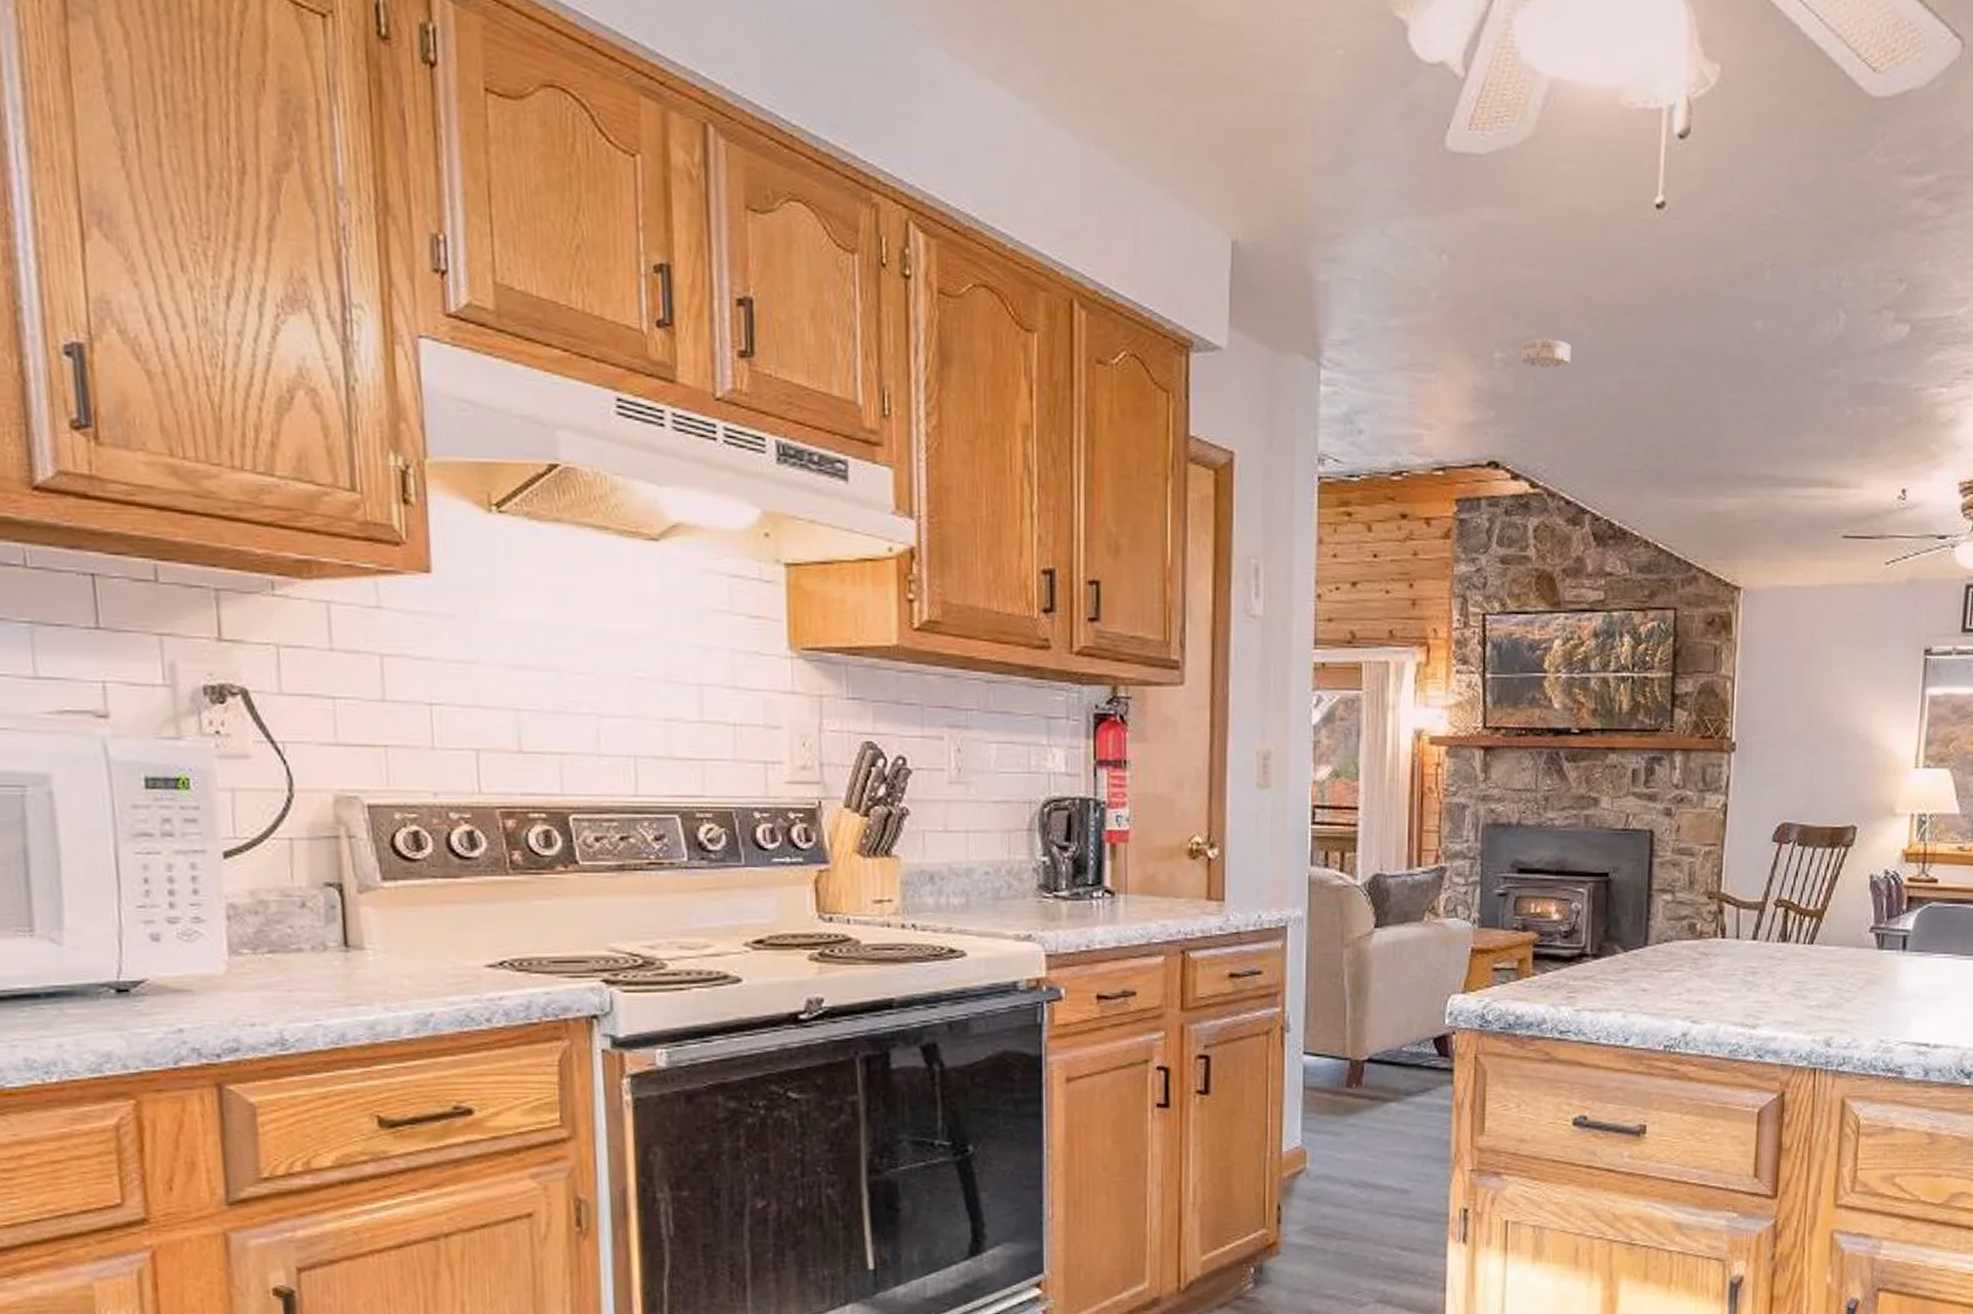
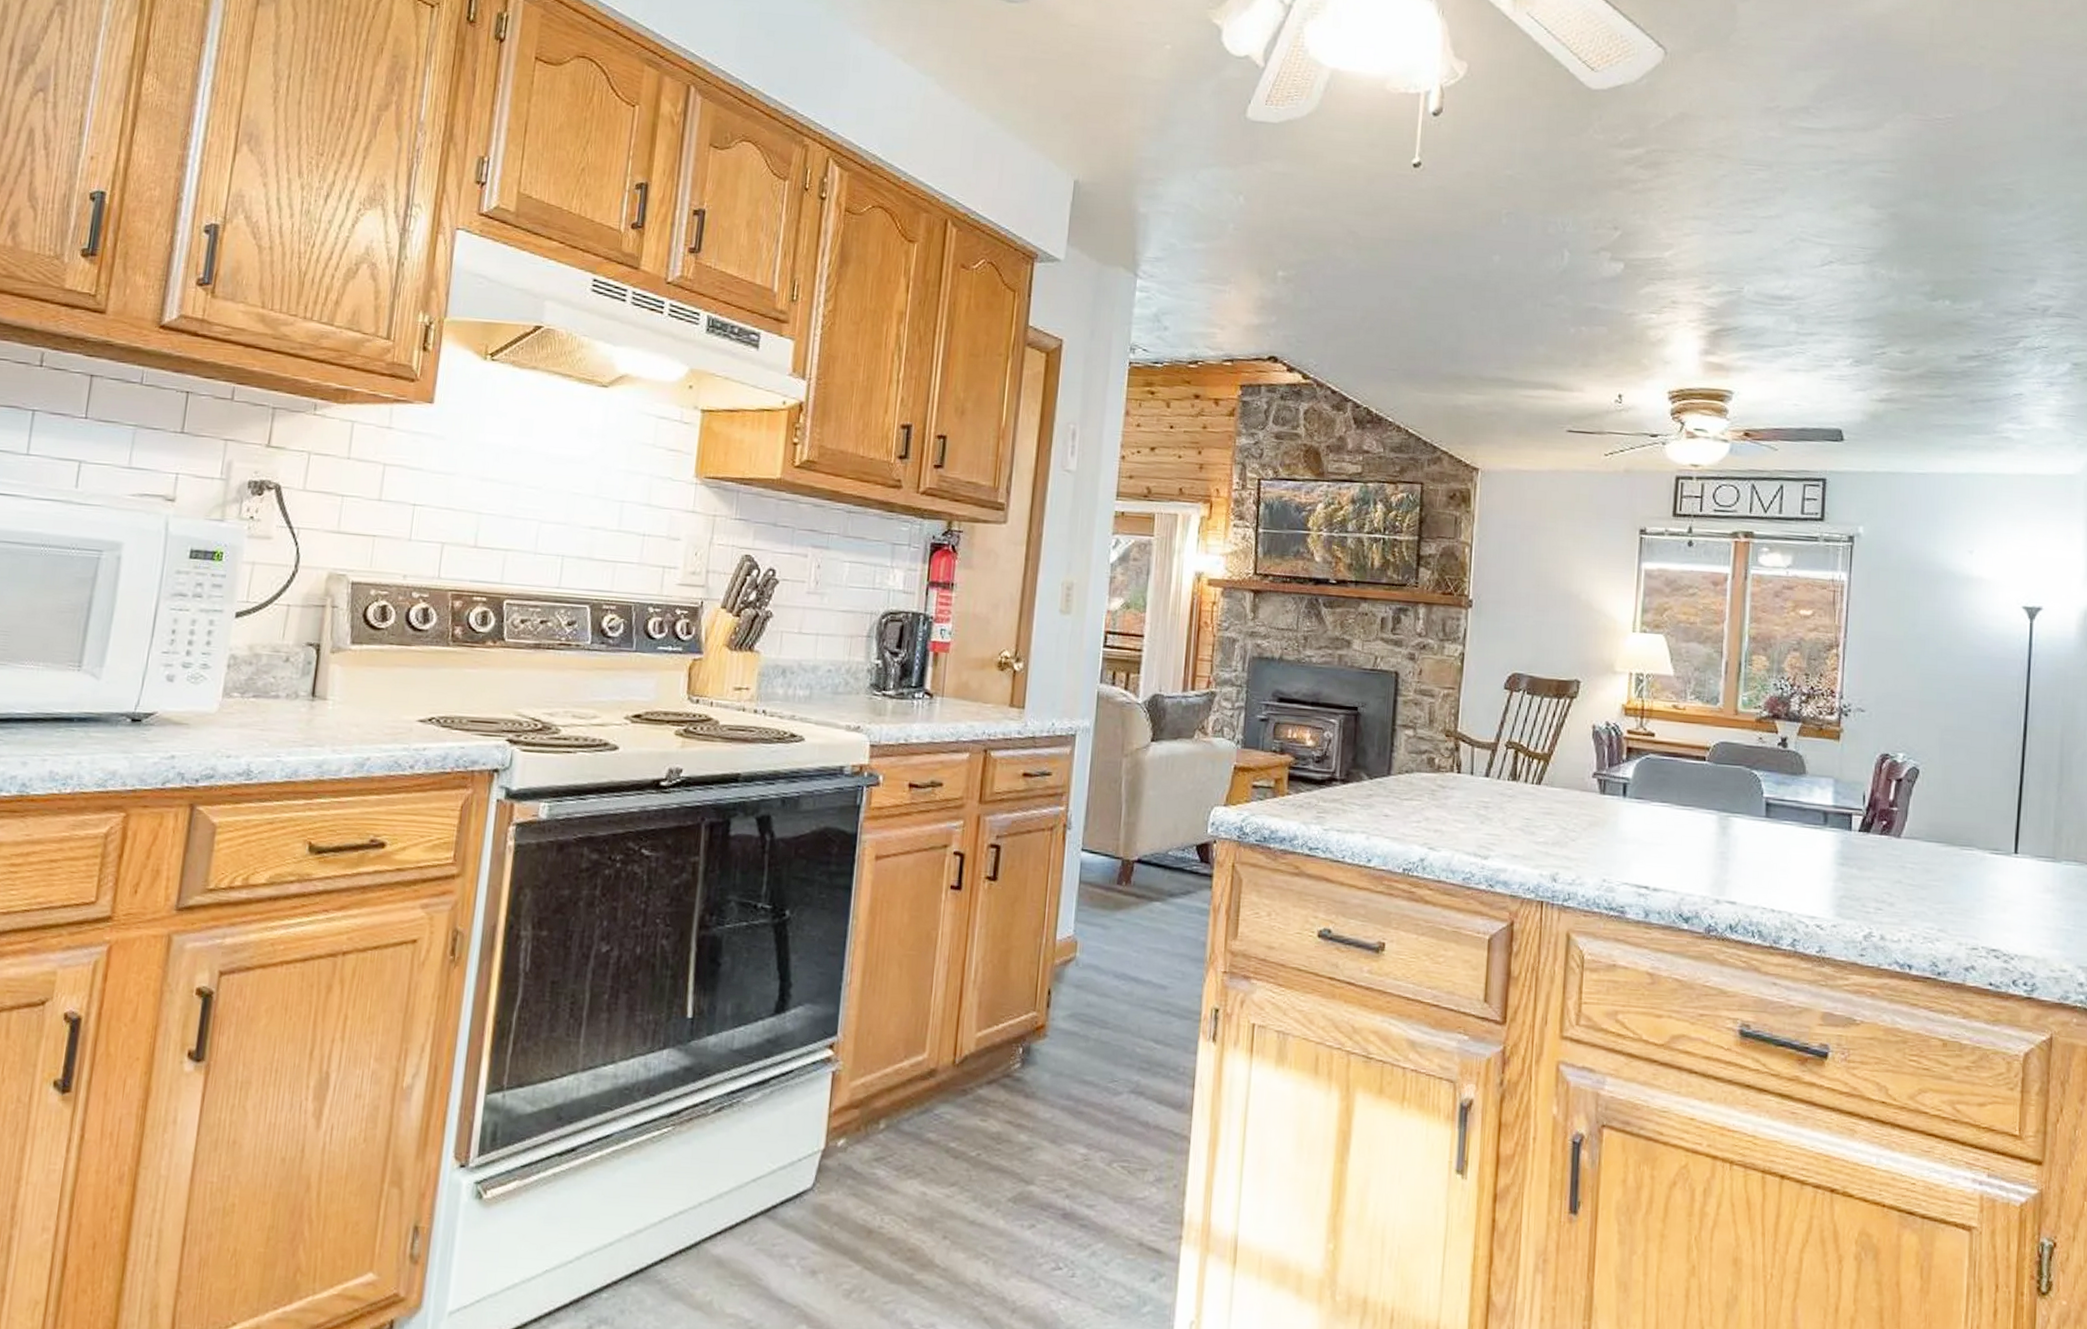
smoke detector: present [1521,338,1571,368] -> none [1299,262,1341,286]

